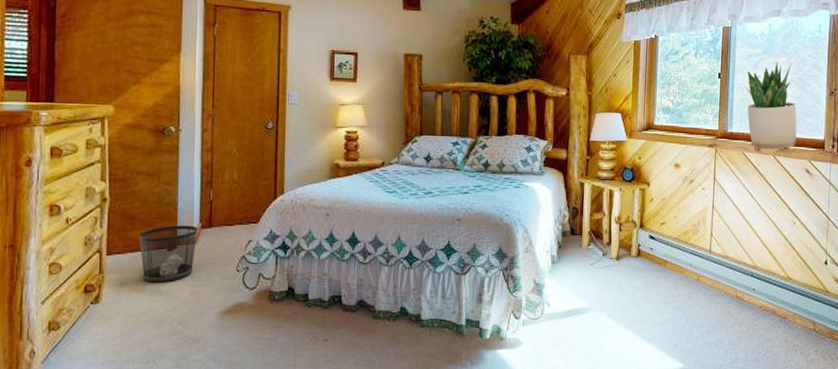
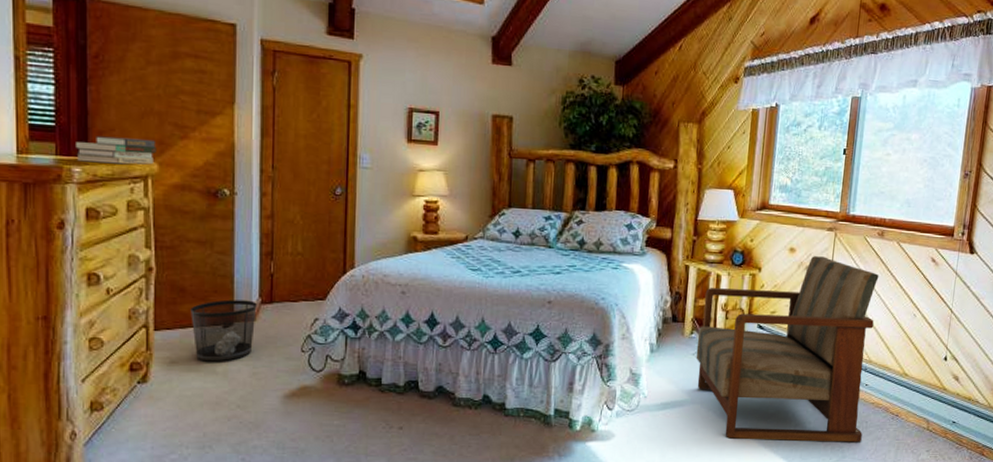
books: none [44,84,113,108] -> present [76,136,157,165]
armchair: none [594,171,758,345] -> present [696,256,879,443]
planter: present [744,63,797,150] -> none [871,139,927,236]

